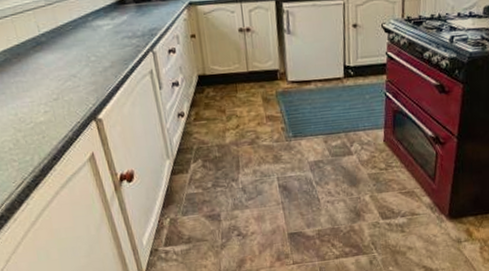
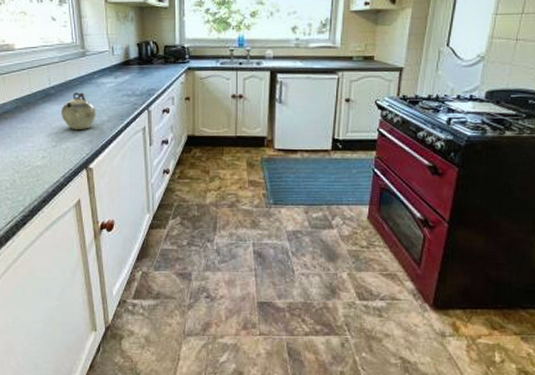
teapot: none [56,38,97,79] -> present [60,92,96,130]

